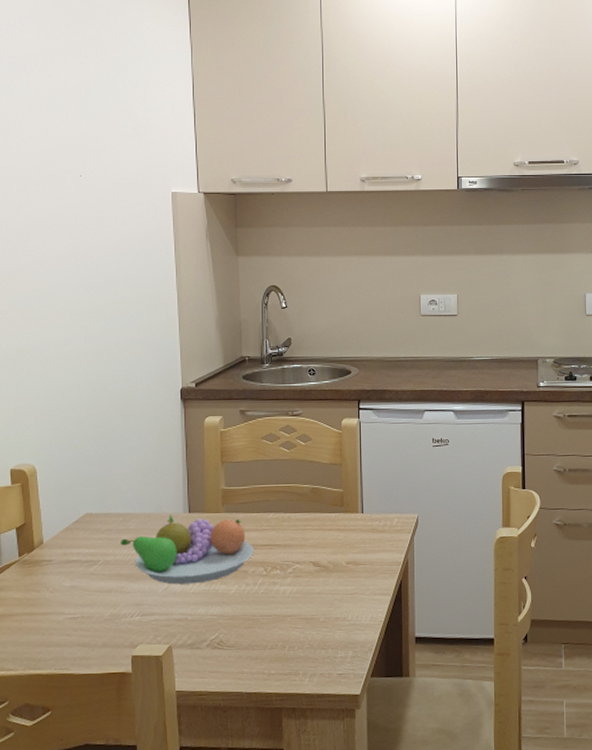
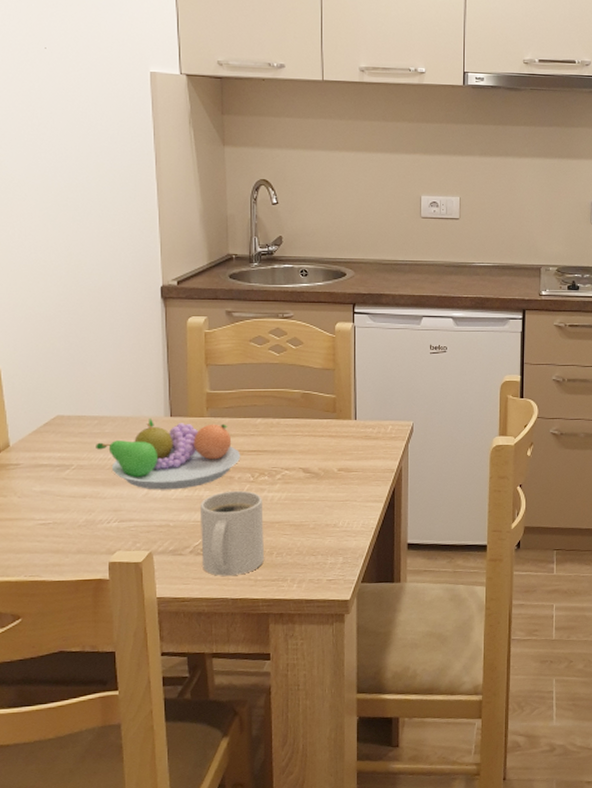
mug: none [216,584,277,670] -> present [199,490,264,576]

